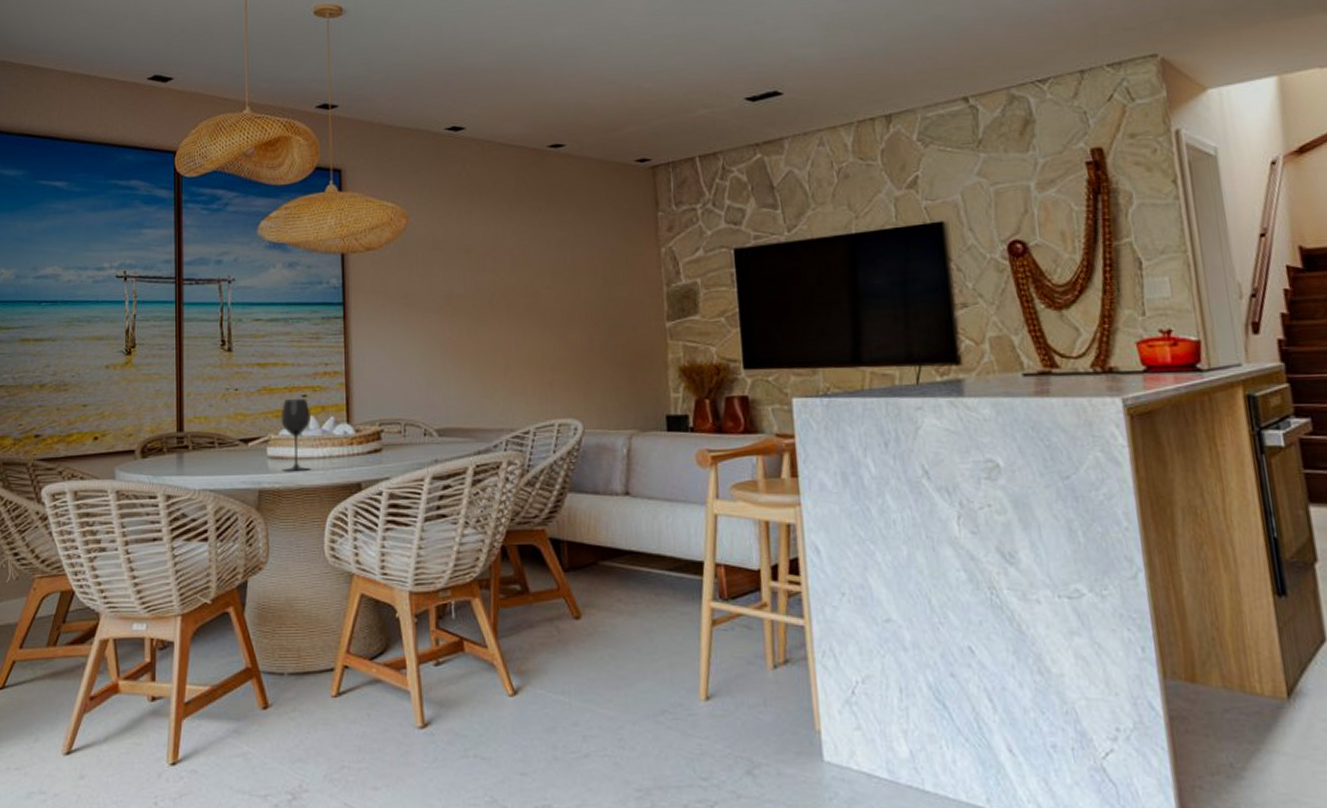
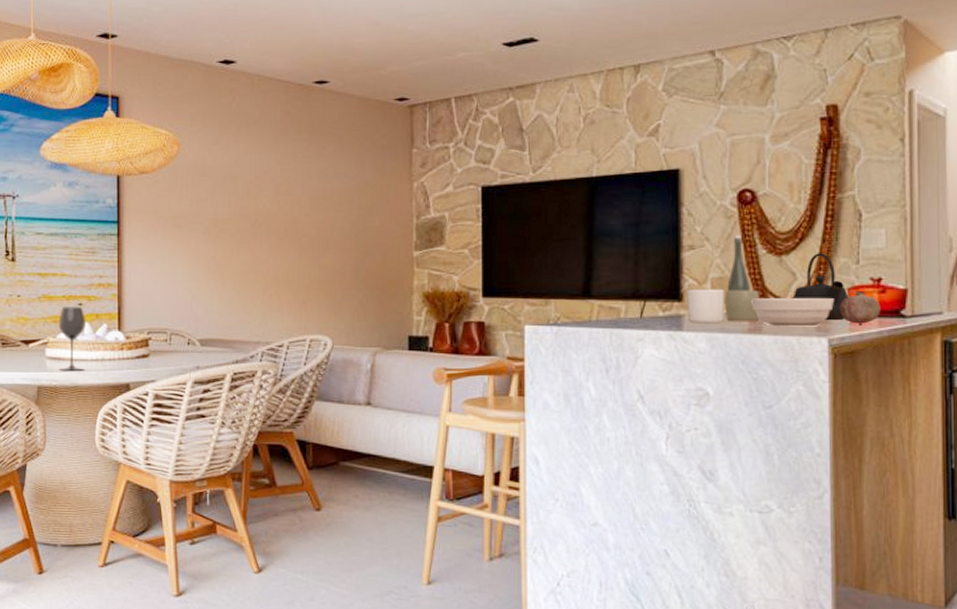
mug: none [964,348,1008,388] -> present [687,289,725,324]
mug: none [1005,348,1045,385] -> present [724,290,760,322]
beer bottle: none [1007,290,1033,351] -> present [727,235,751,291]
bowl: none [1034,353,1125,388] -> present [751,297,835,327]
kettle: none [1078,305,1139,379] -> present [792,253,849,321]
fruit: none [1129,345,1175,381] -> present [838,291,881,324]

